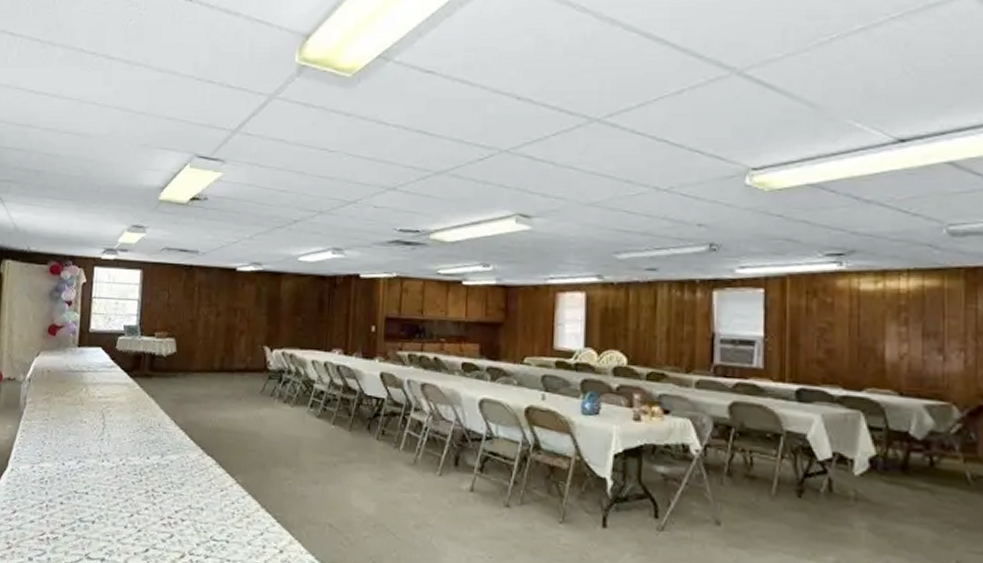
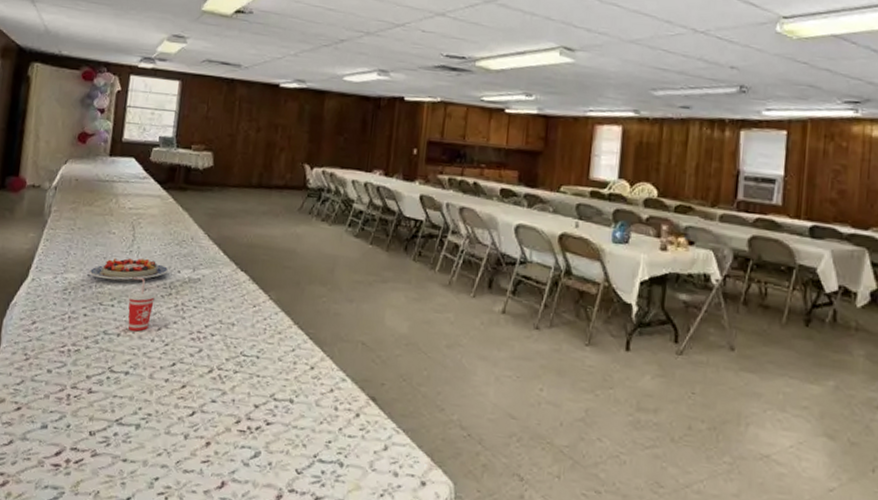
pastry: none [63,445,138,470] -> present [89,257,169,282]
beverage cup: none [100,464,128,519] -> present [127,276,156,332]

